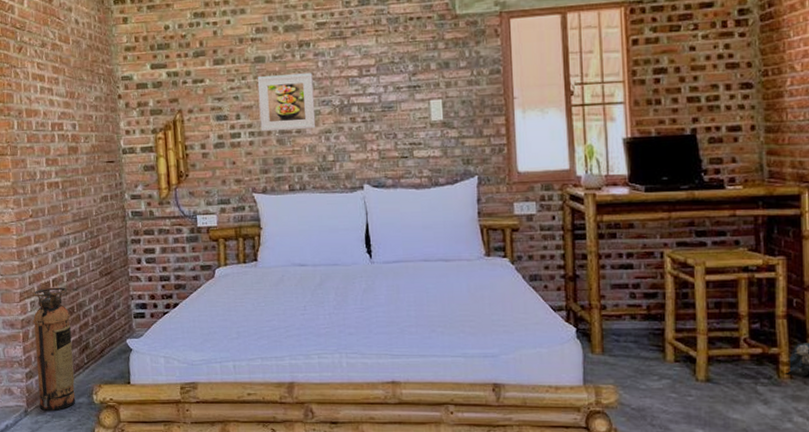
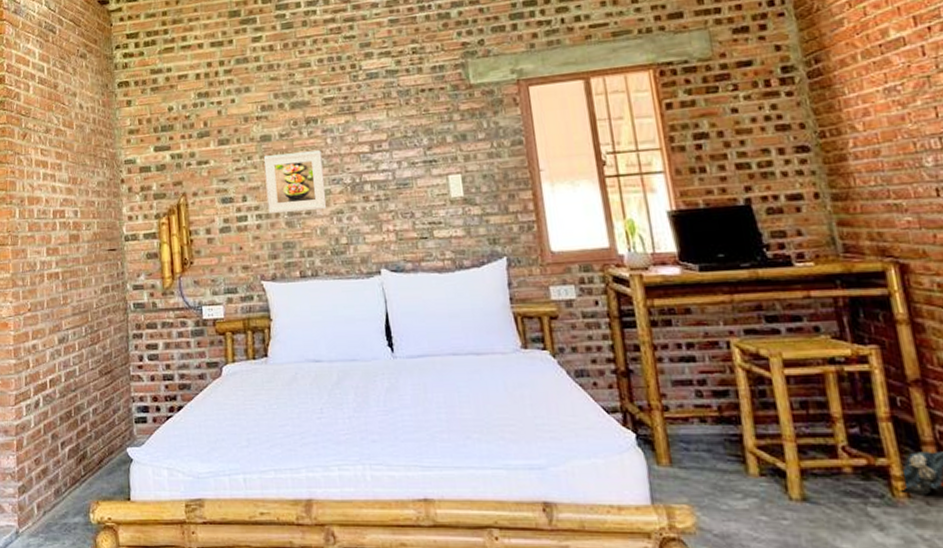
fire extinguisher: present [32,287,76,412] -> none [27,388,71,533]

